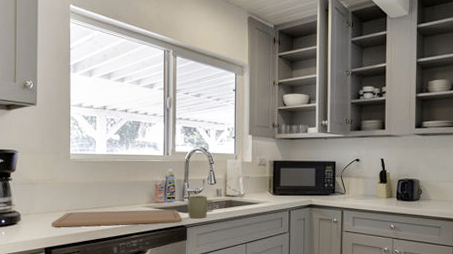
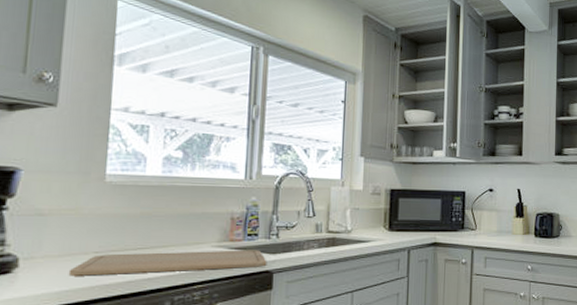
mug: present [187,195,215,218] -> none [275,231,313,261]

